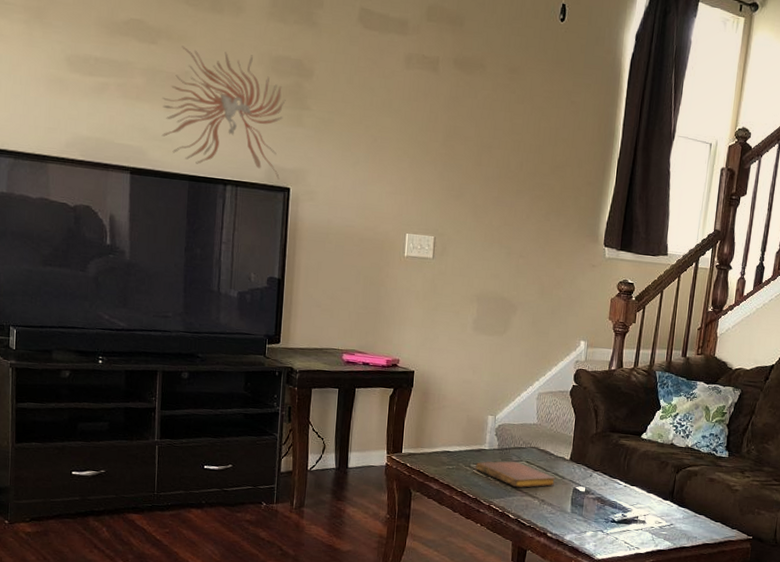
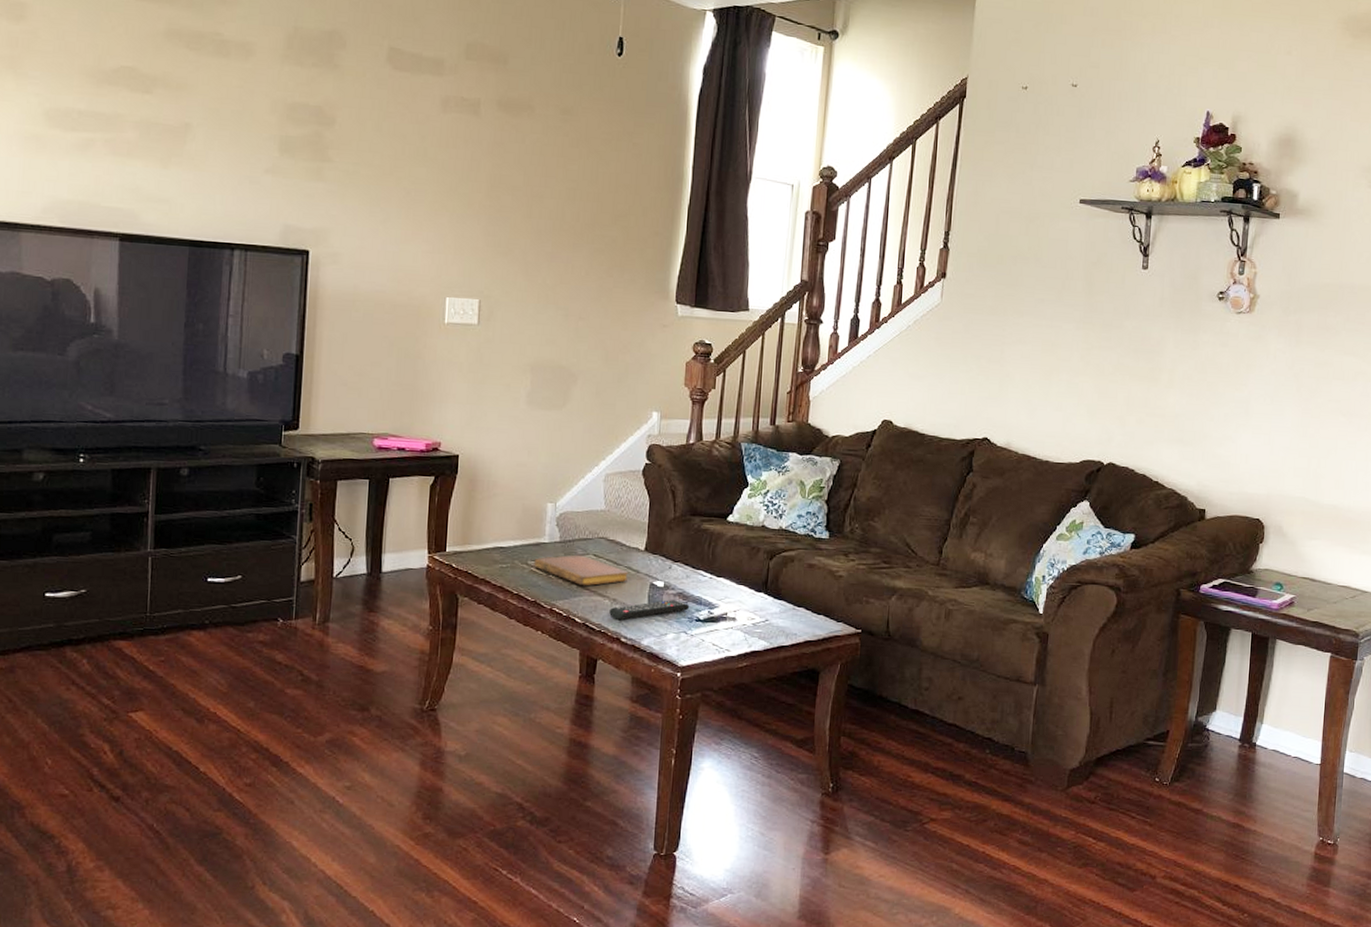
wall sculpture: present [161,45,286,179] -> none [157,94,304,241]
remote control: none [538,503,606,518] -> present [609,600,689,620]

